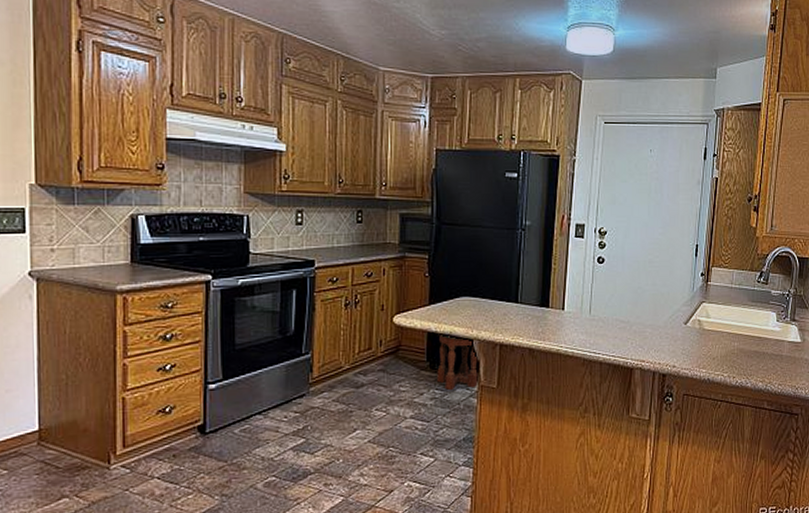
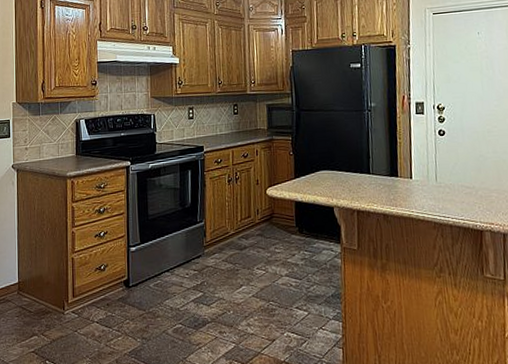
stool: present [437,334,478,391] -> none [304,203,341,252]

